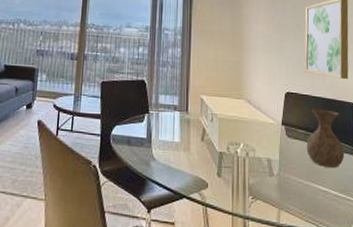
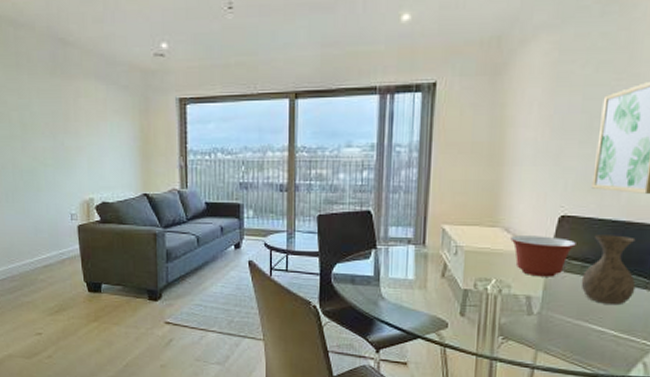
mixing bowl: none [252,107,299,143] -> present [510,235,576,277]

